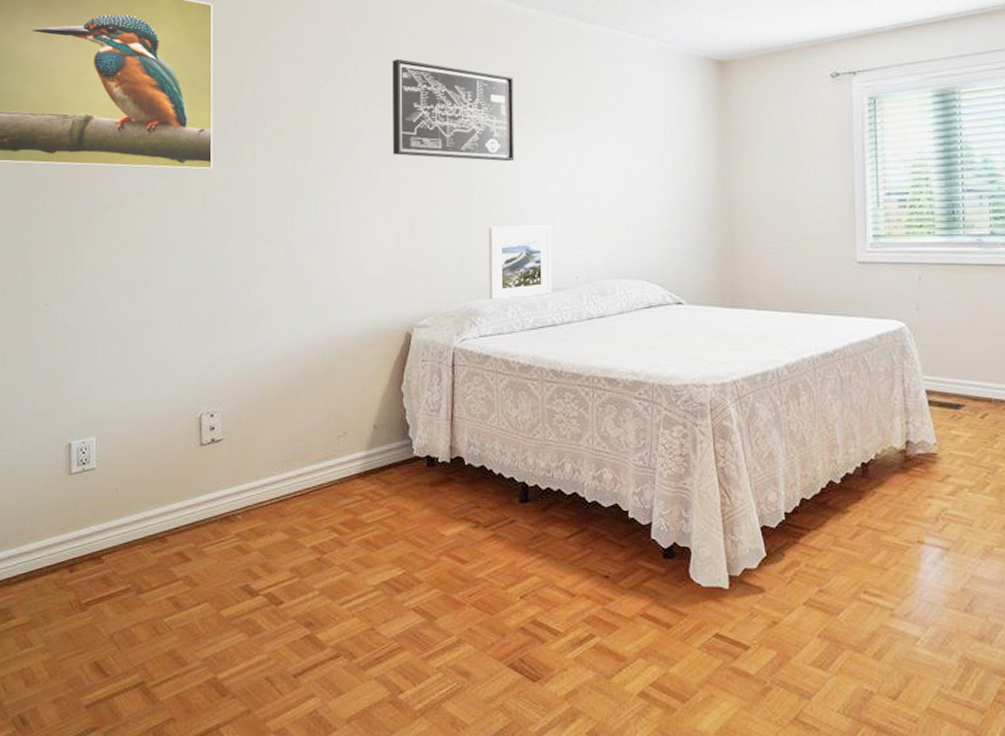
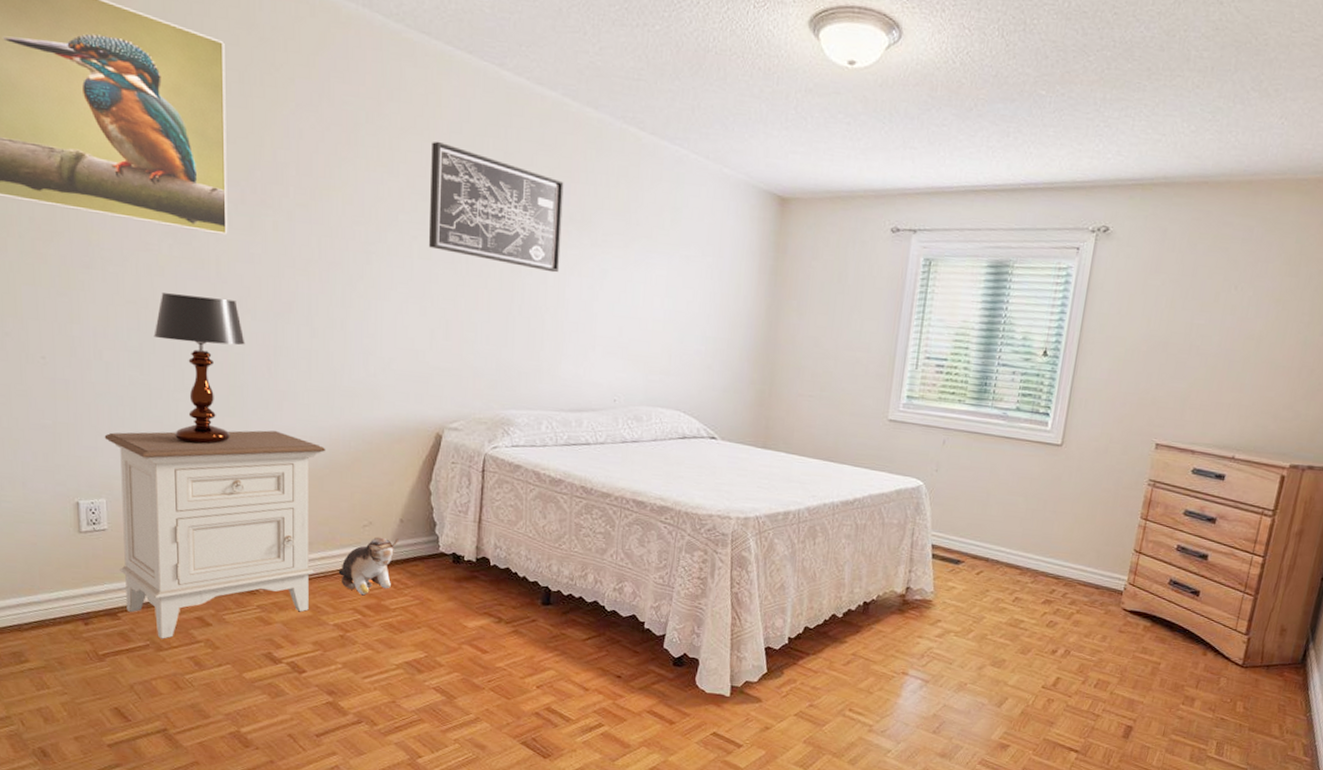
nightstand: none [97,349,302,580] -> present [104,430,326,639]
table lamp: none [145,228,227,371] -> present [154,293,245,444]
plush toy: none [314,446,373,512] -> present [338,536,398,596]
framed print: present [488,225,552,299] -> none [524,338,593,416]

